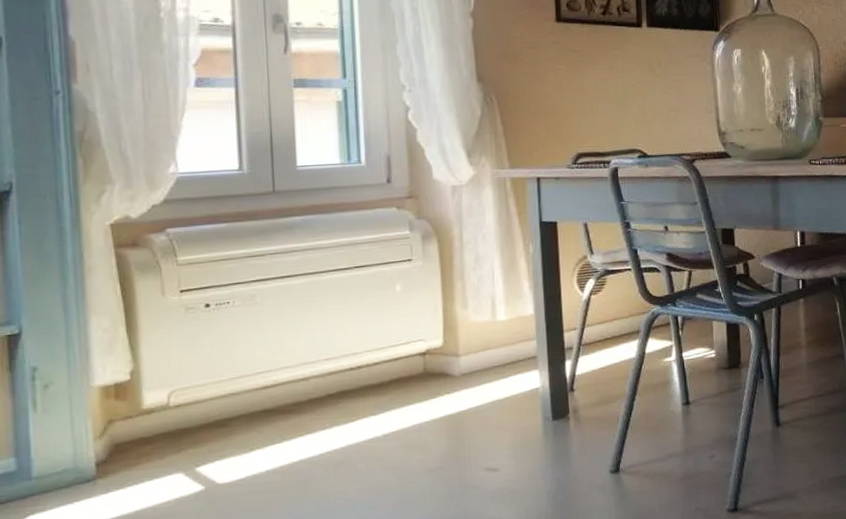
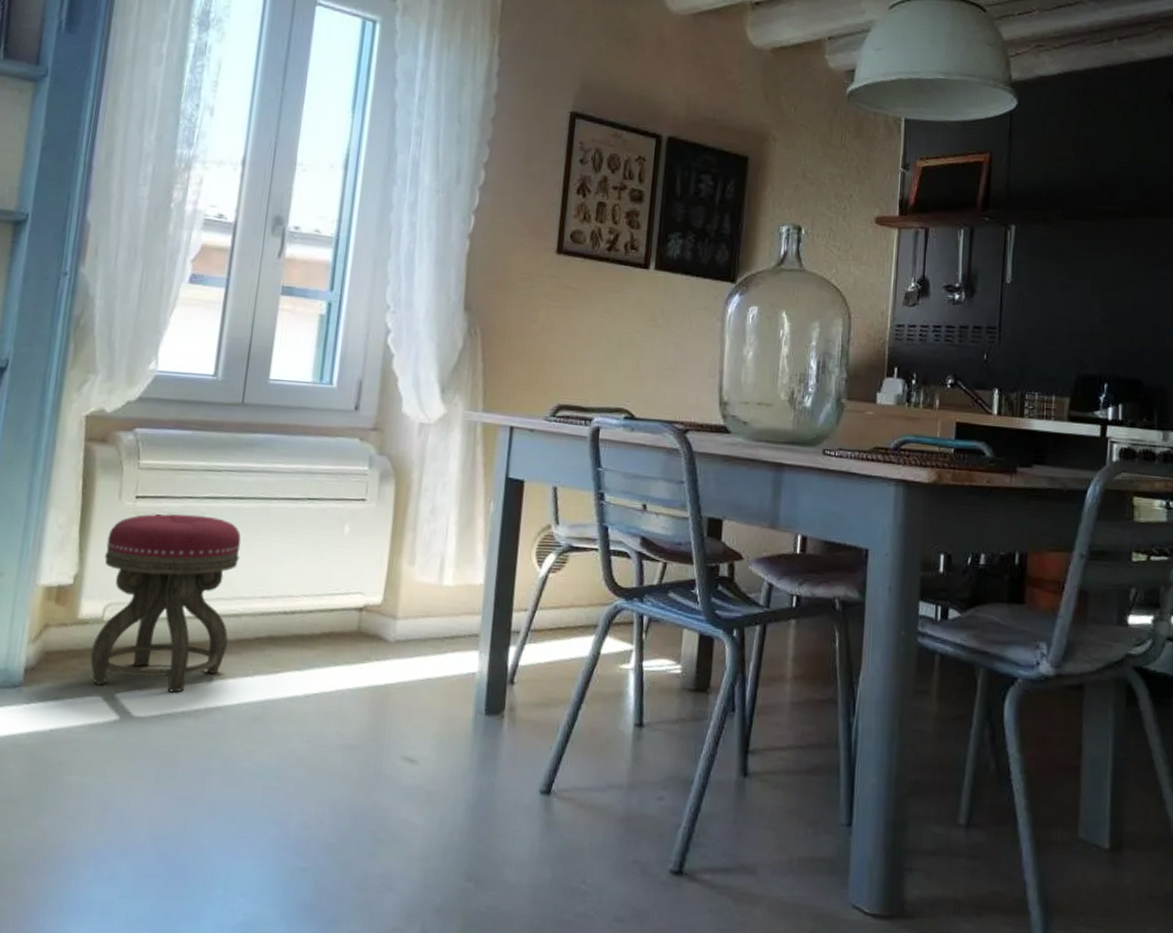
stool: none [158,297,301,464] -> present [90,513,241,693]

